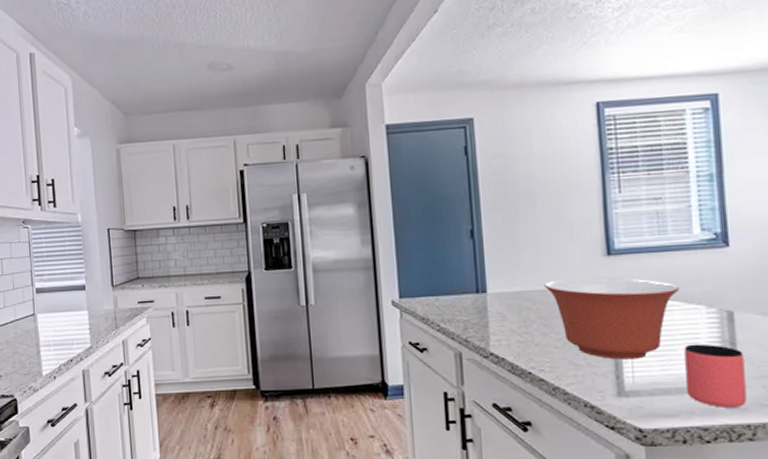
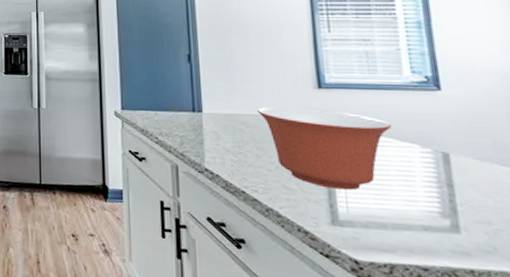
cup: present [684,343,747,408] -> none [399,181,469,251]

